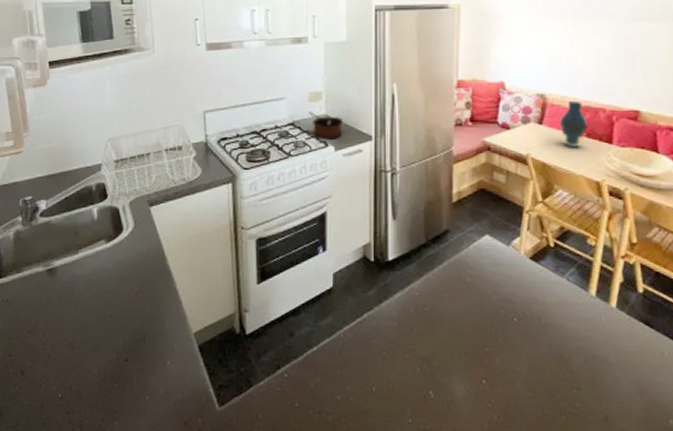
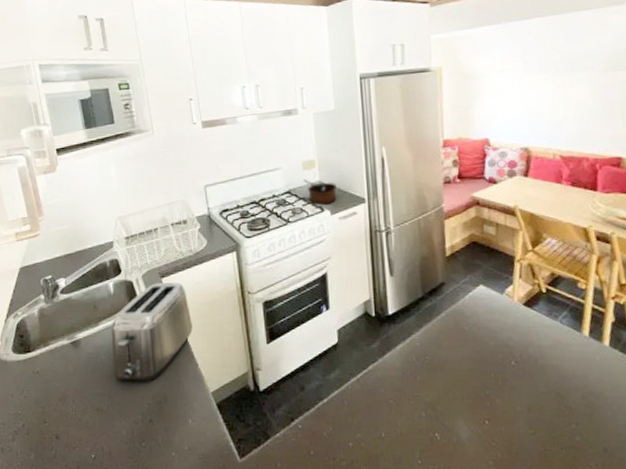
toaster: none [89,211,179,318] -> present [111,282,193,382]
vase: present [560,100,588,148] -> none [544,152,573,198]

